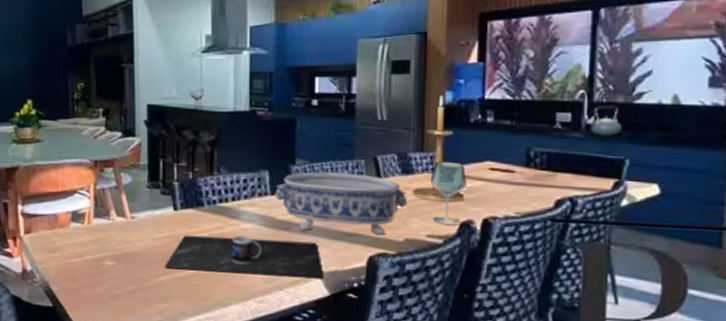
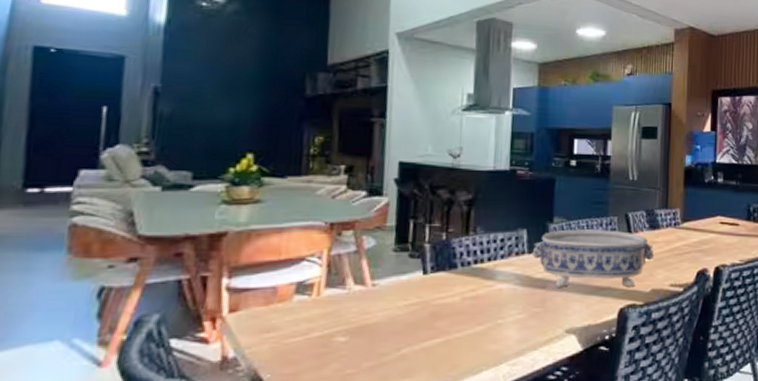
place setting: present [164,235,324,279] -> none [408,296,578,339]
candlestick: present [411,95,465,202] -> none [657,159,701,253]
wine glass: present [430,161,467,226] -> none [673,217,702,274]

